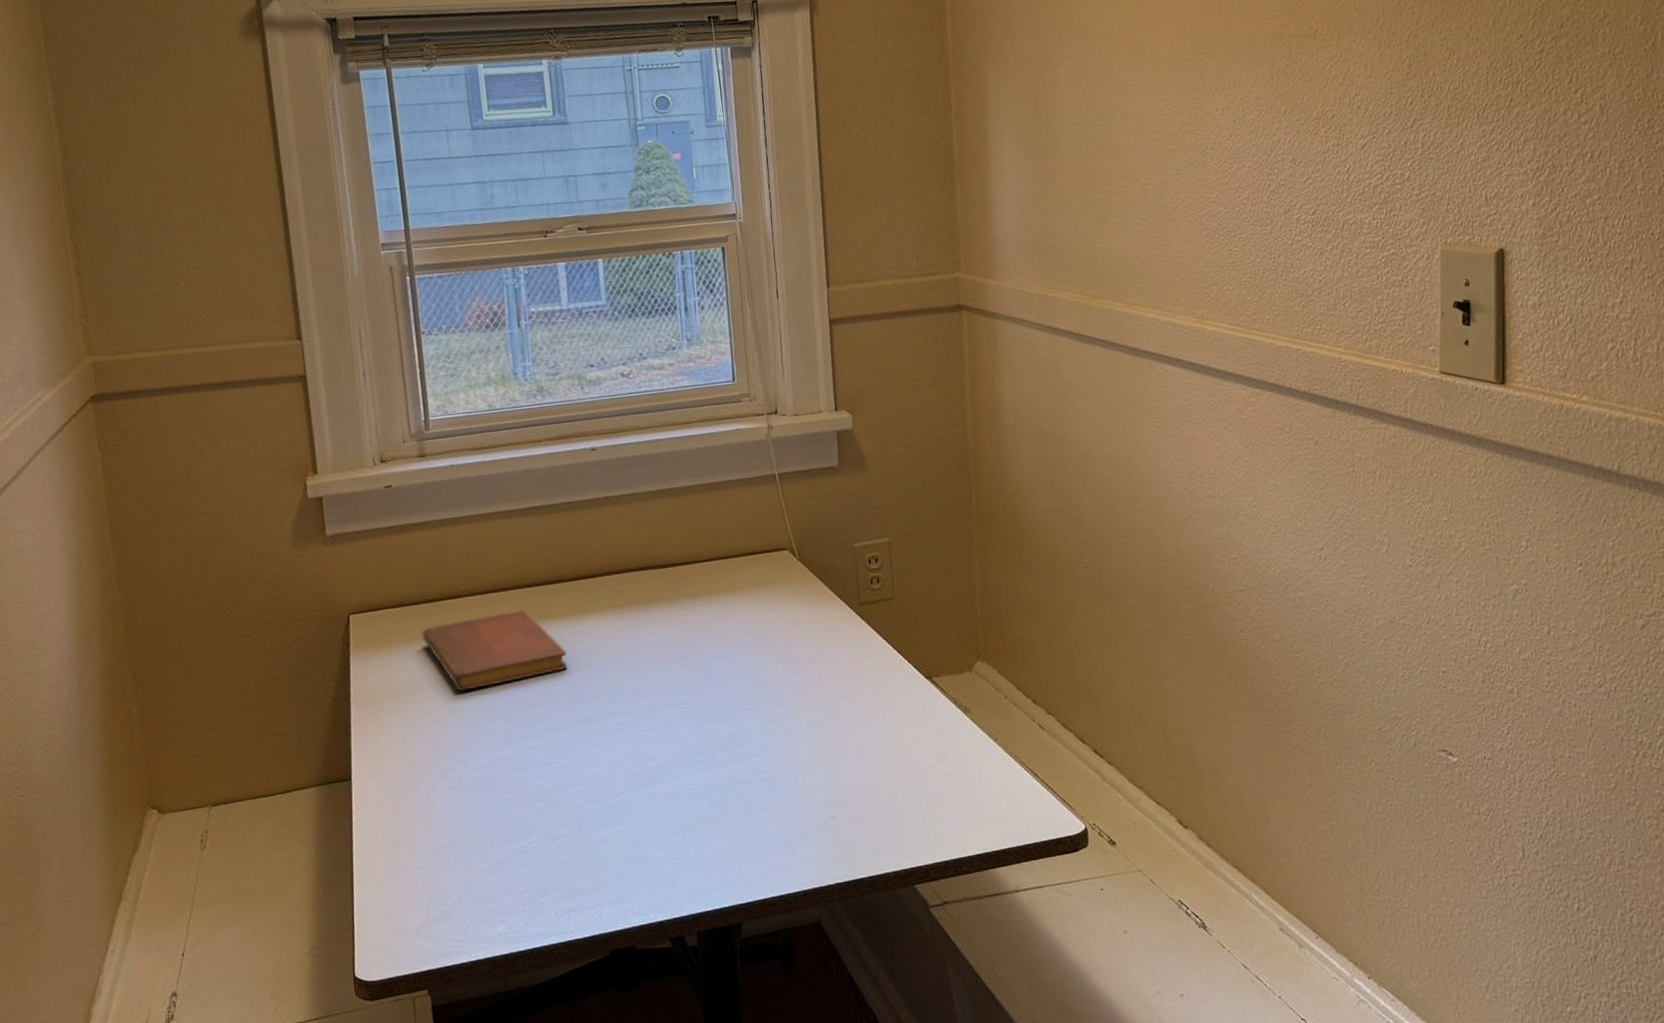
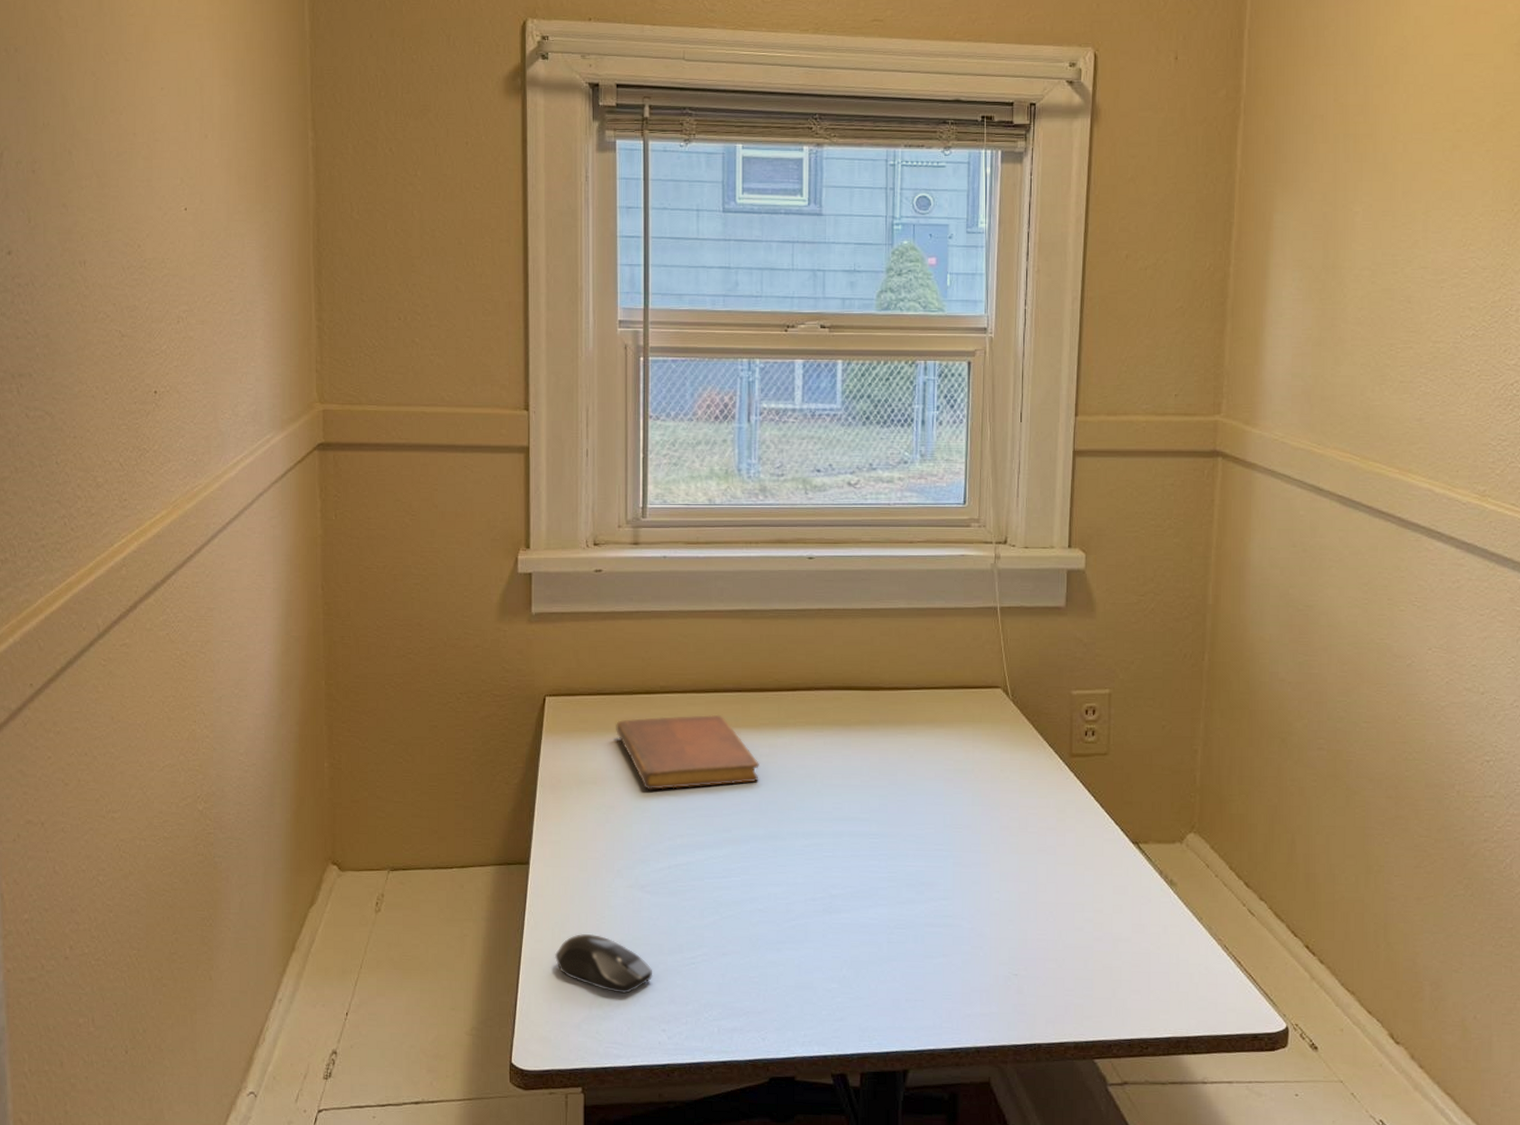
computer mouse: none [386,839,486,893] -> present [554,934,653,994]

